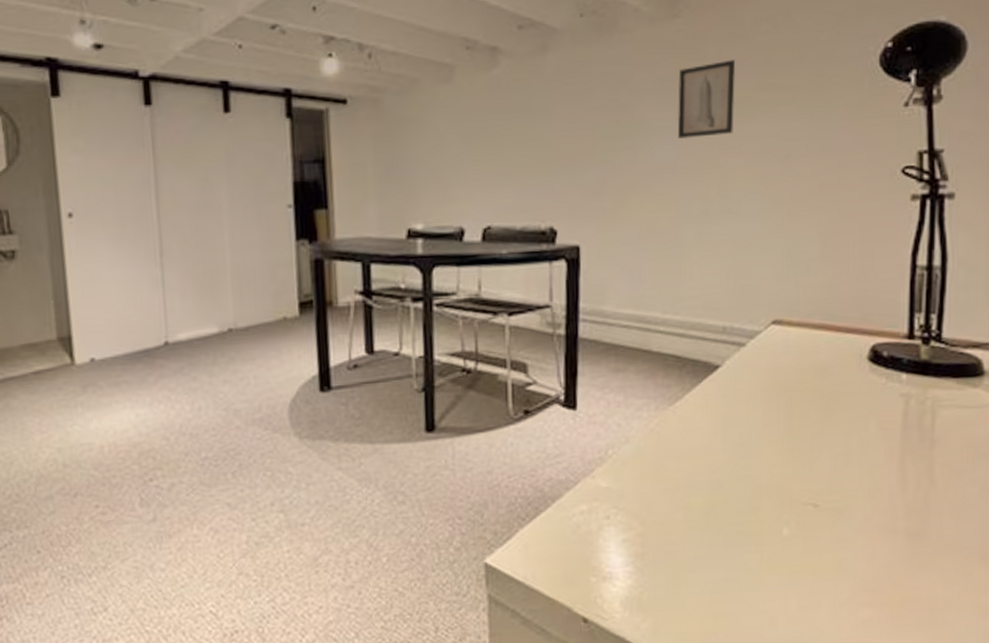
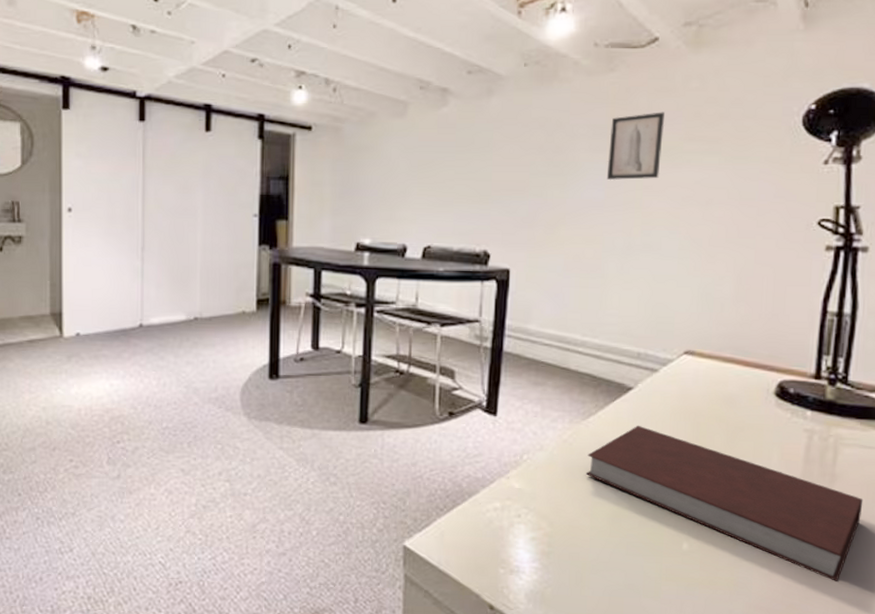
notebook: none [676,405,964,552] -> present [585,425,863,581]

